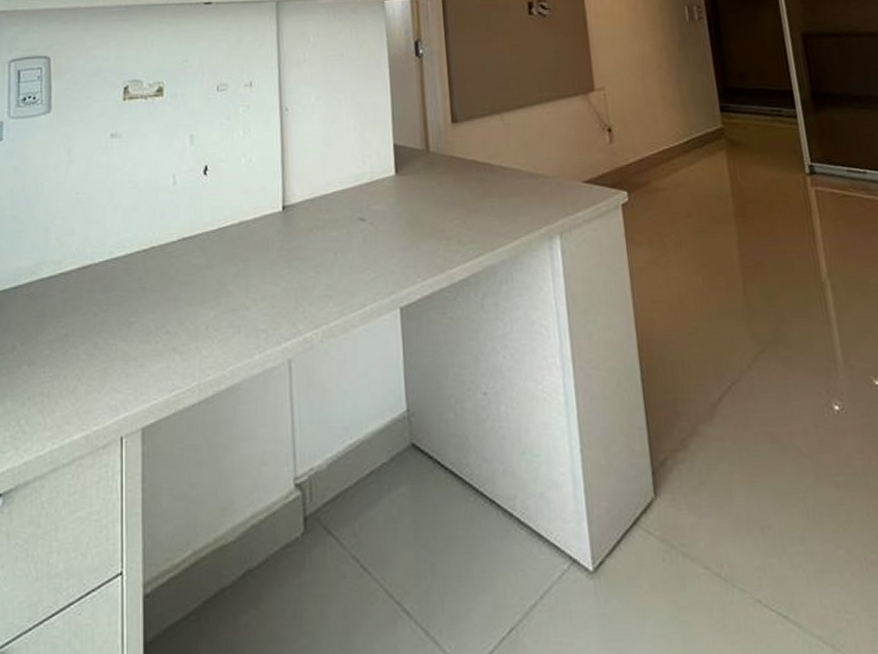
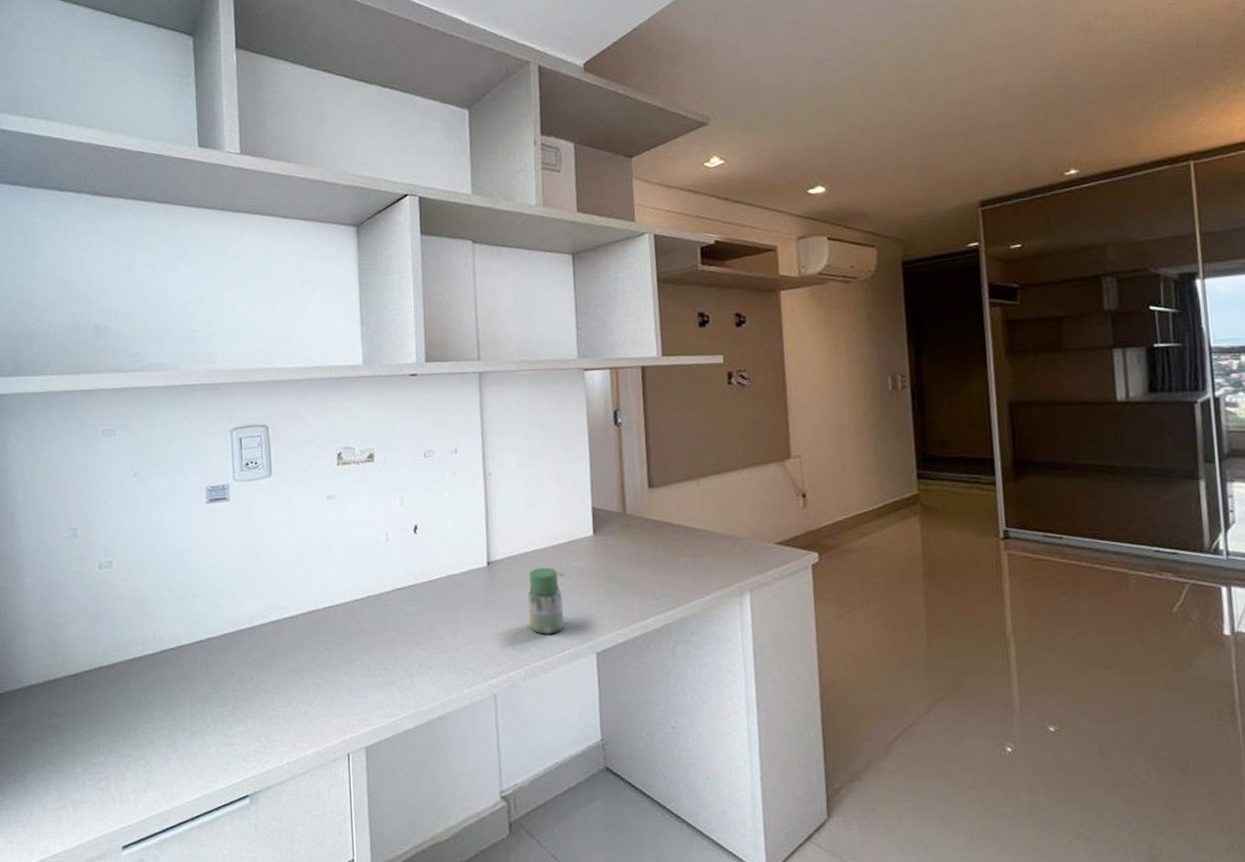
jar: none [325,212,365,288] -> present [527,568,564,635]

